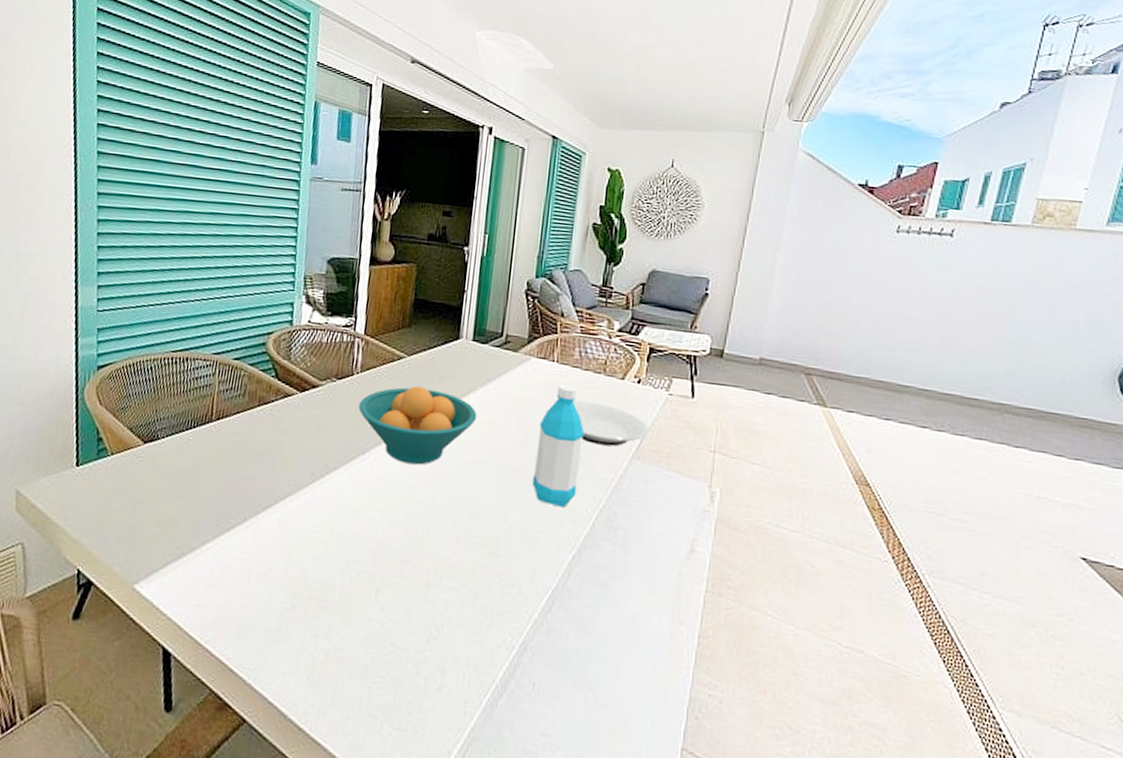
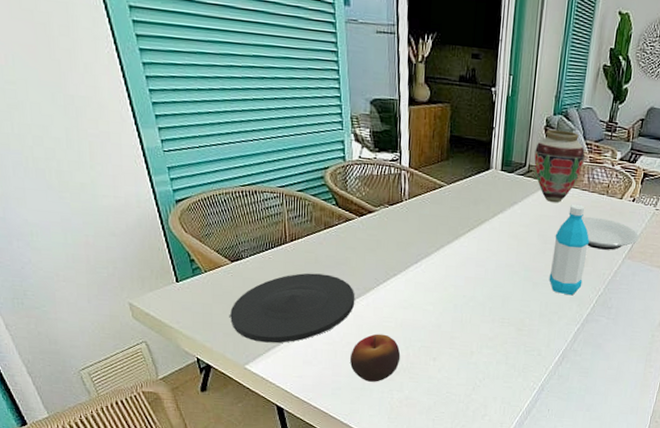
plate: none [128,460,285,555] -> present [230,273,355,343]
apple: none [266,548,333,621] -> present [349,333,401,382]
fruit bowl: present [358,386,477,465] -> none [409,209,506,270]
vase: none [512,294,575,382] -> present [534,129,585,203]

